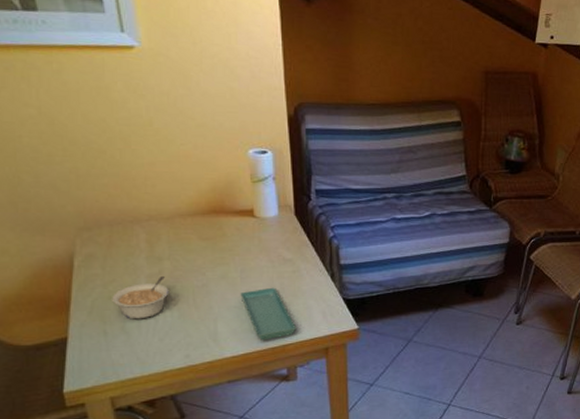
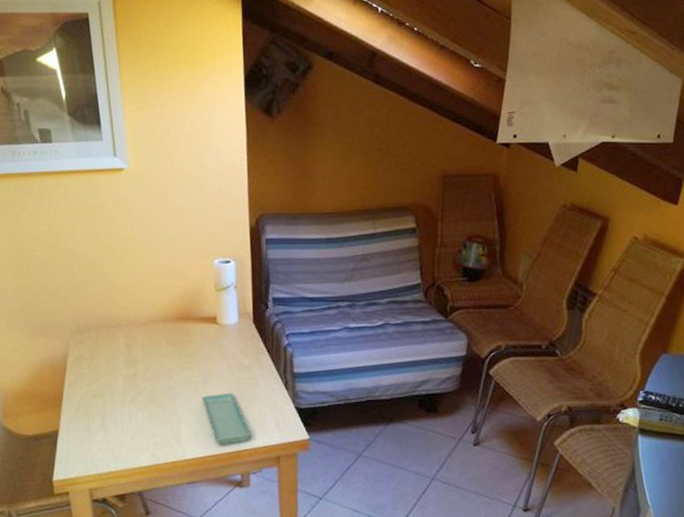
legume: present [112,275,169,320] -> none [95,377,142,417]

